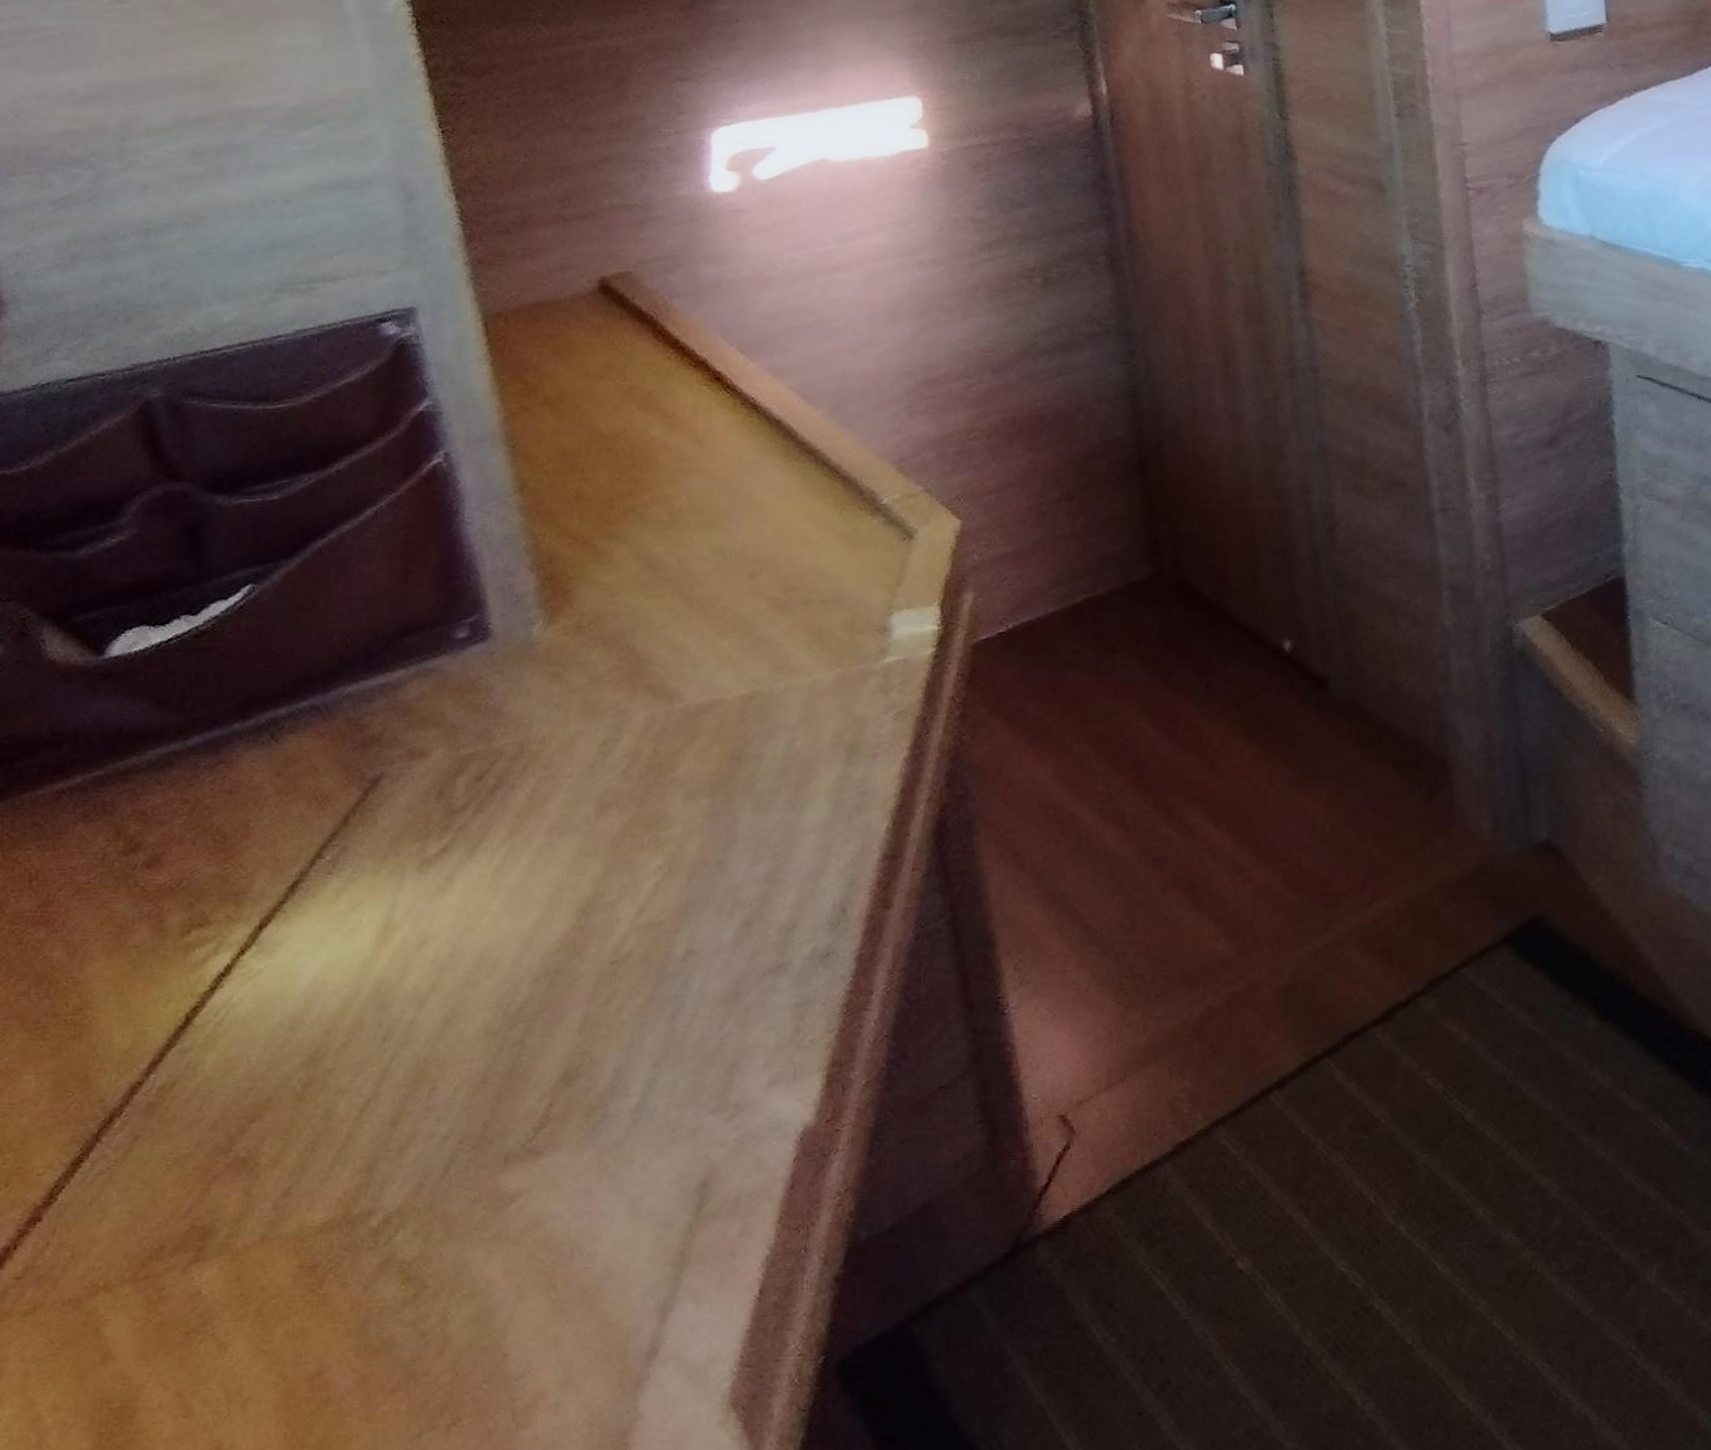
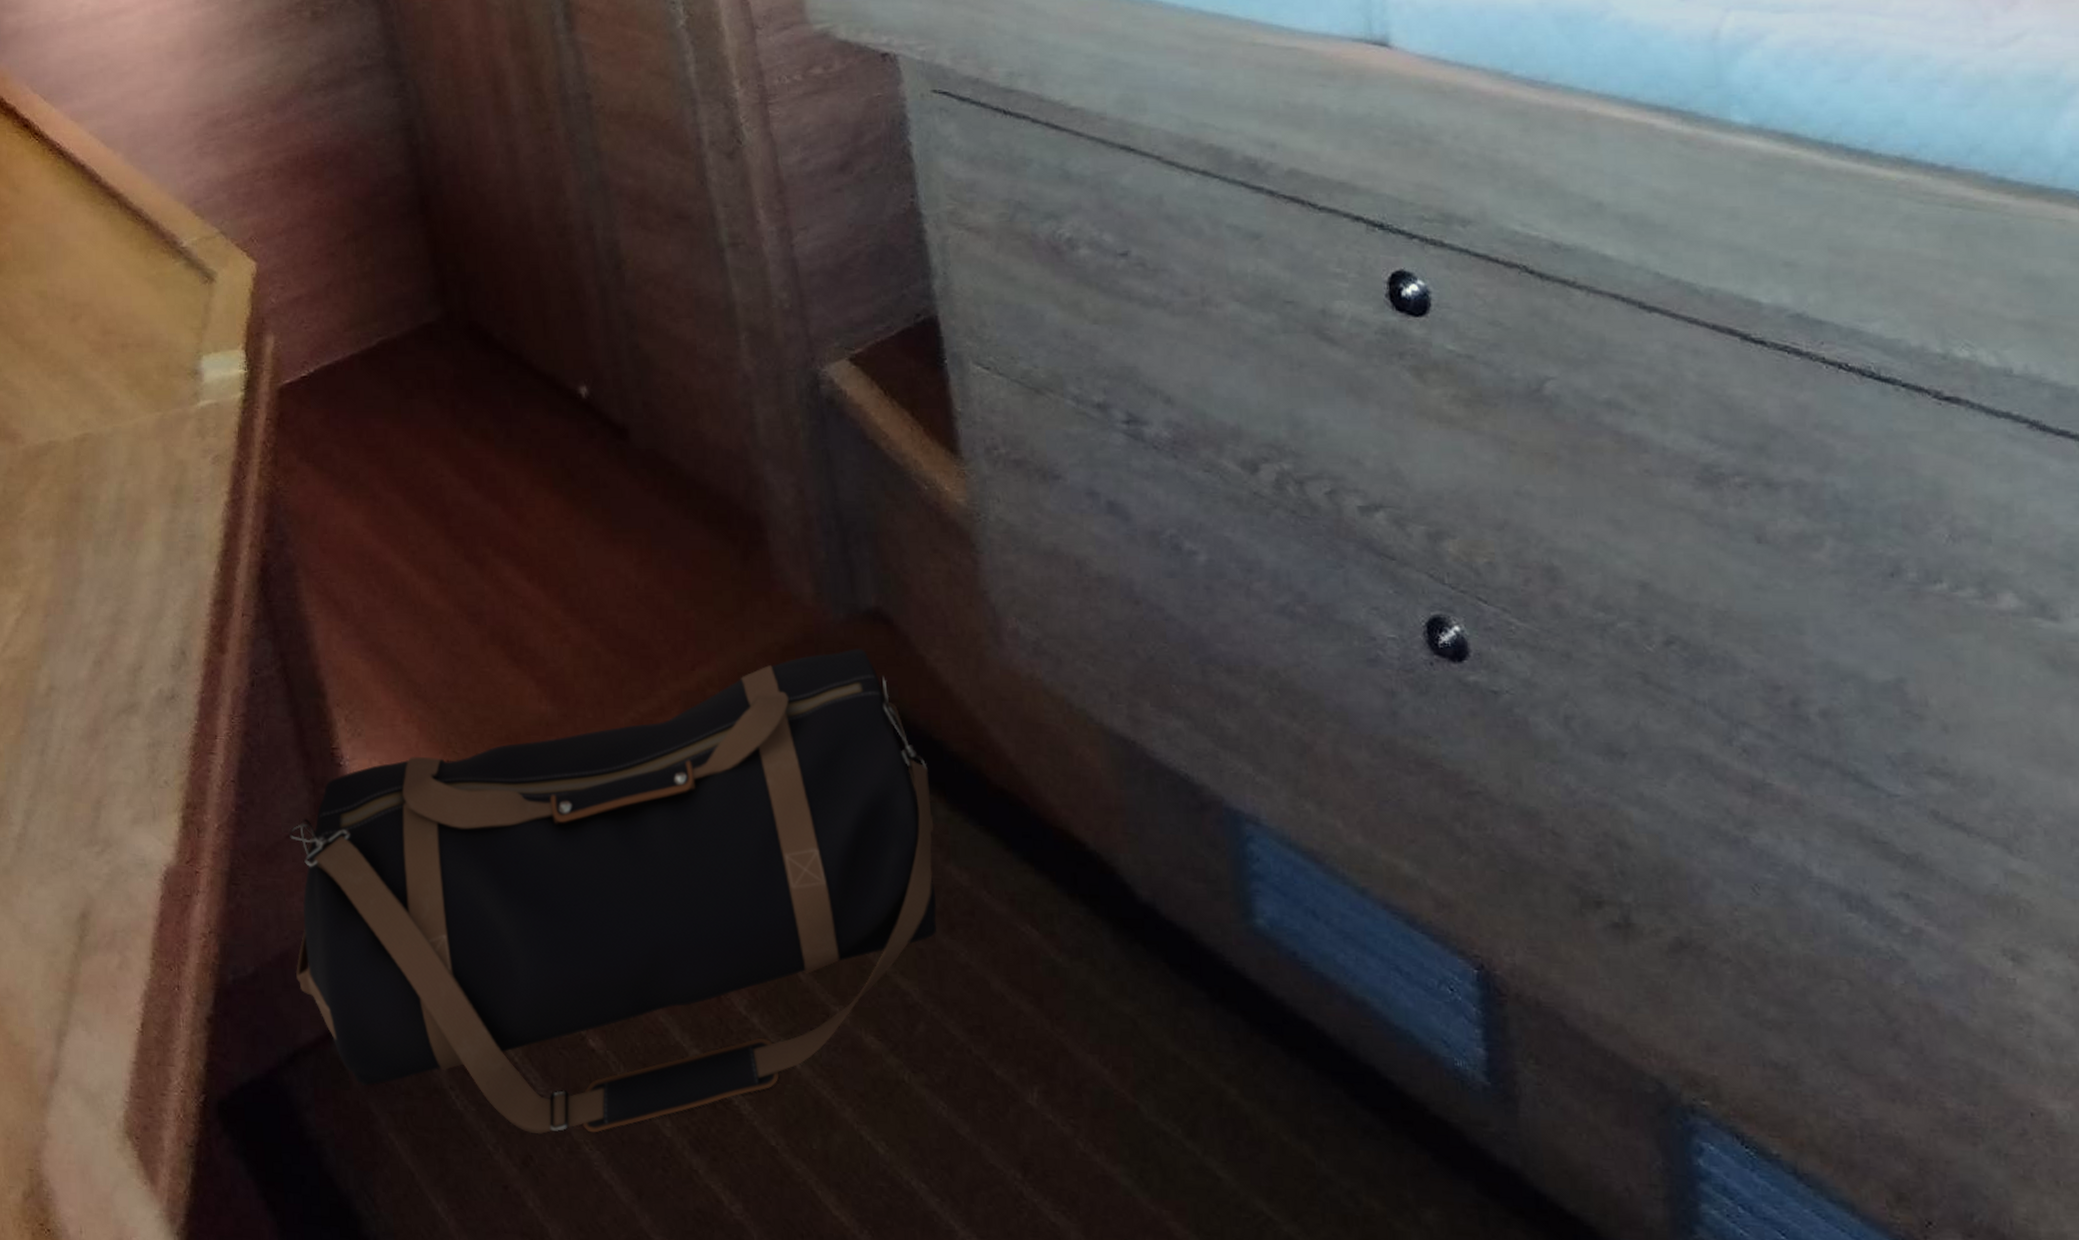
duffel bag: none [936,878,1584,1358] -> present [288,648,937,1135]

